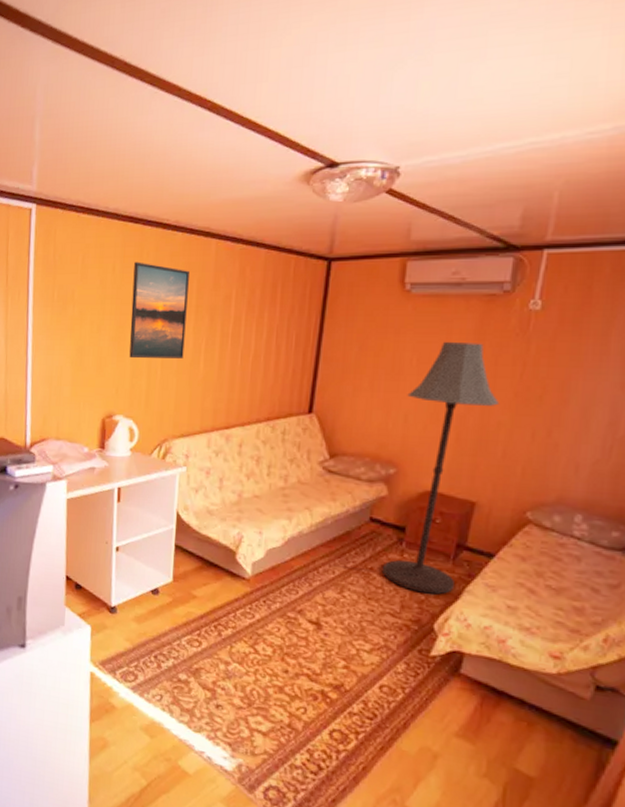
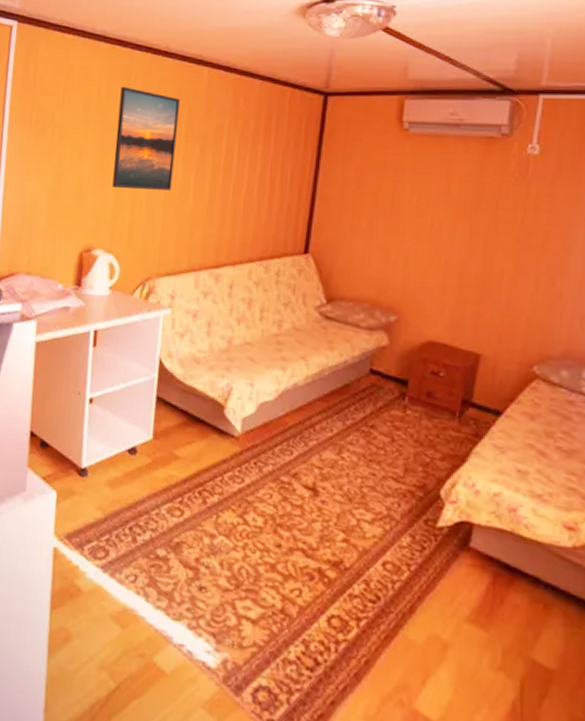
floor lamp: present [381,341,499,595] -> none [383,182,500,457]

